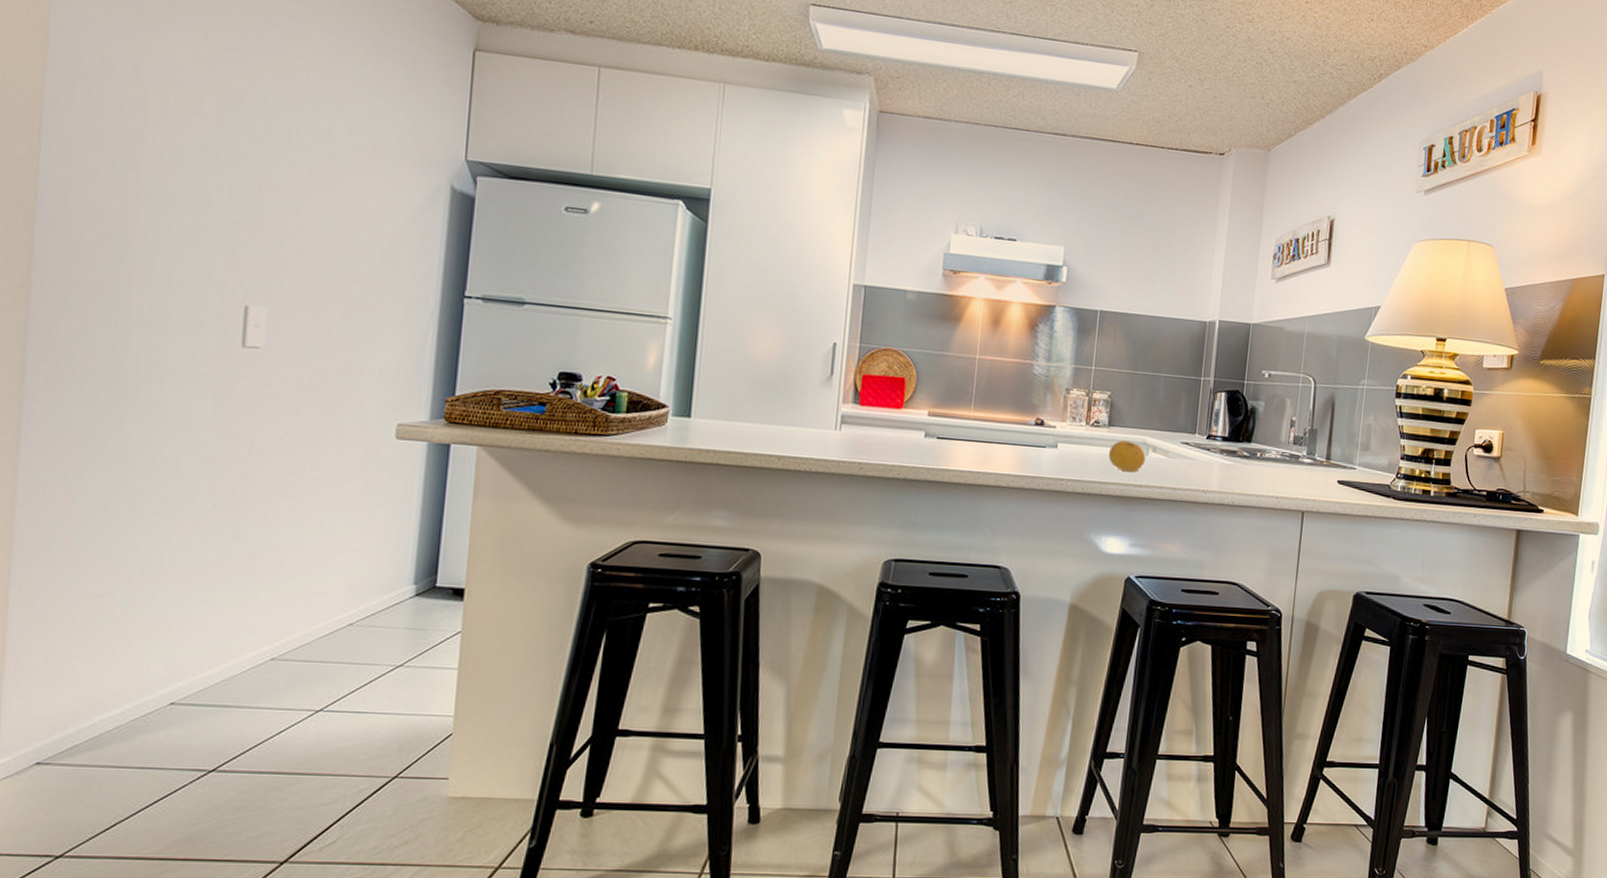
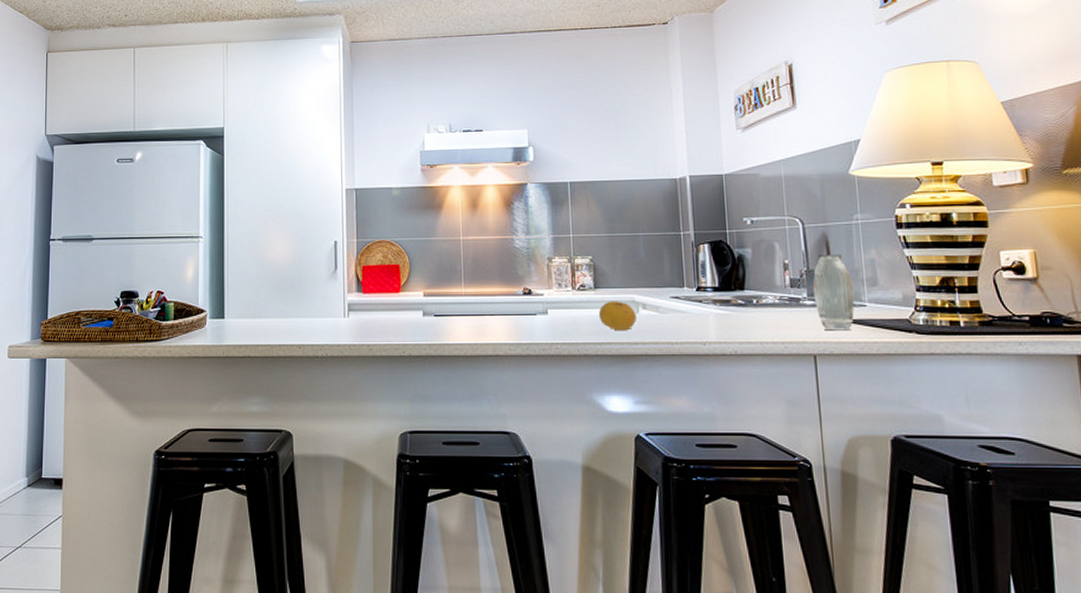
vase: none [1312,415,1349,491] -> present [812,254,855,331]

